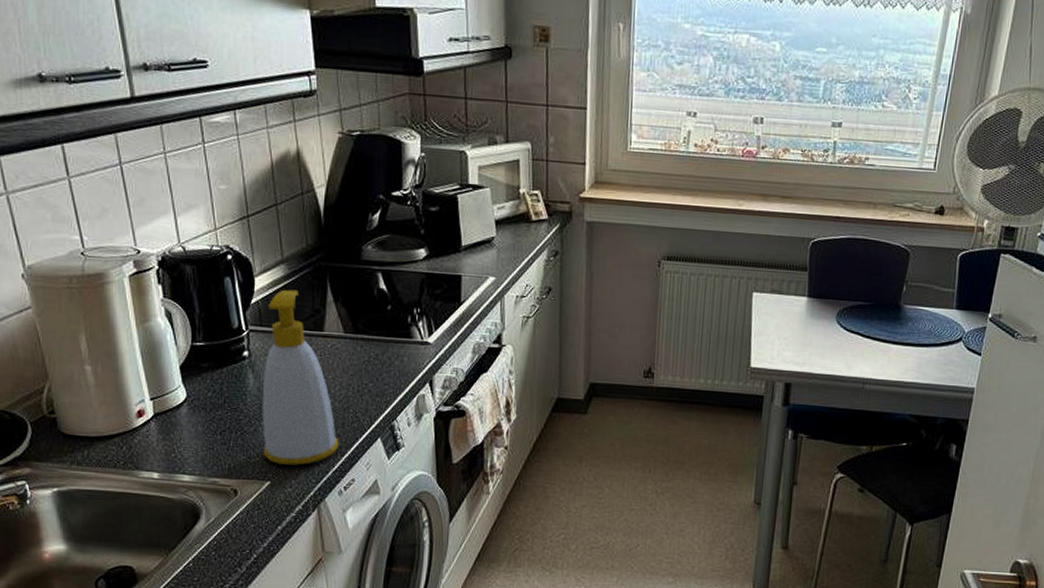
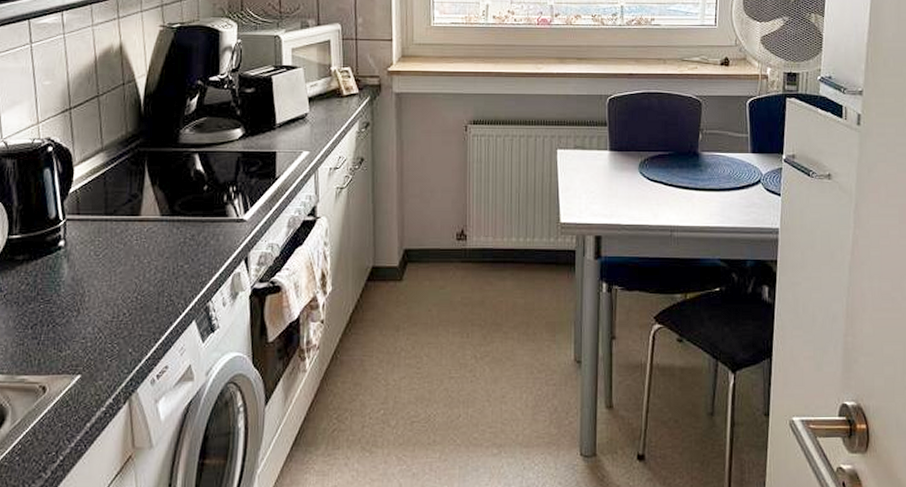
soap bottle: present [262,289,339,465] -> none [74,176,153,356]

